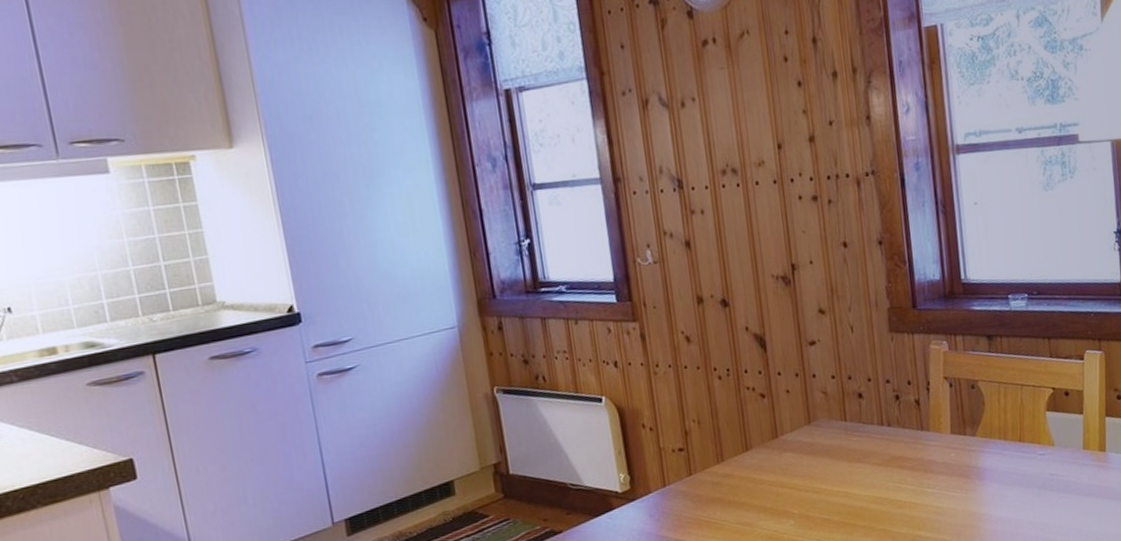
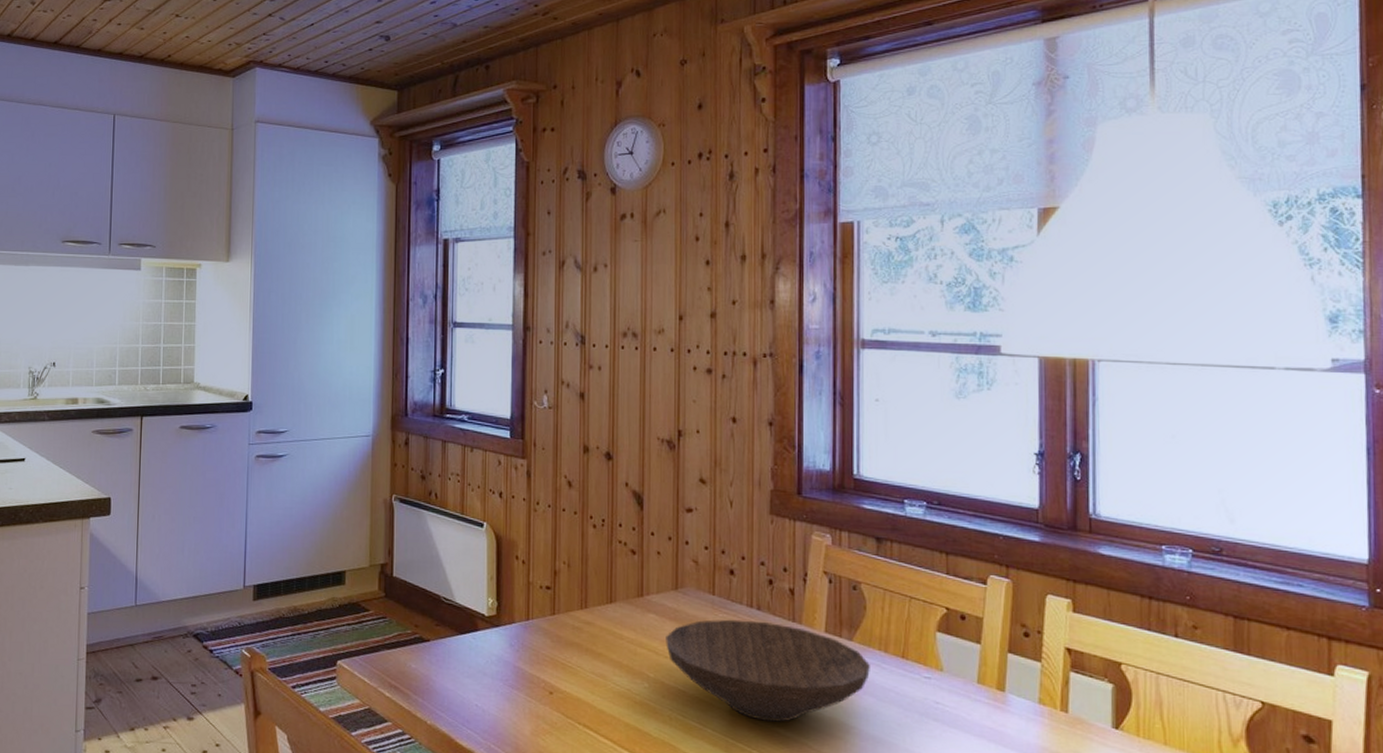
wooden bowl: none [805,435,994,529] -> present [666,619,870,722]

